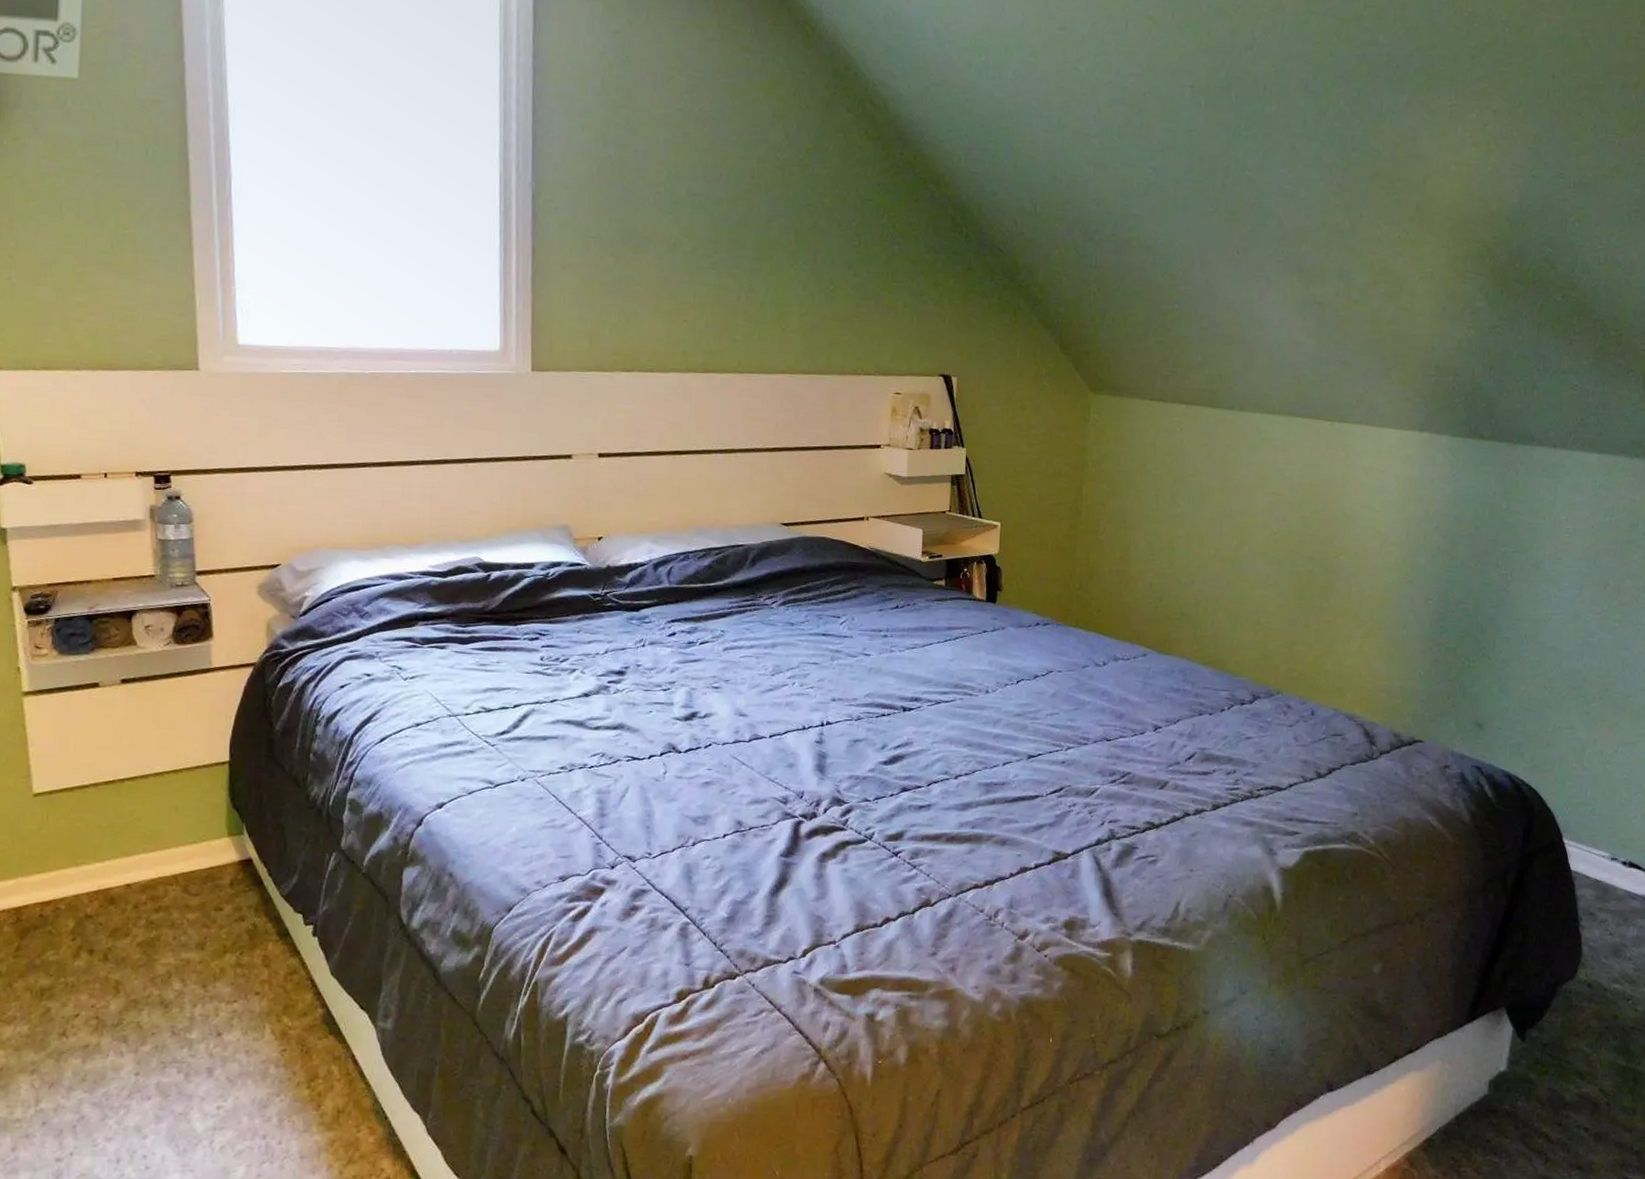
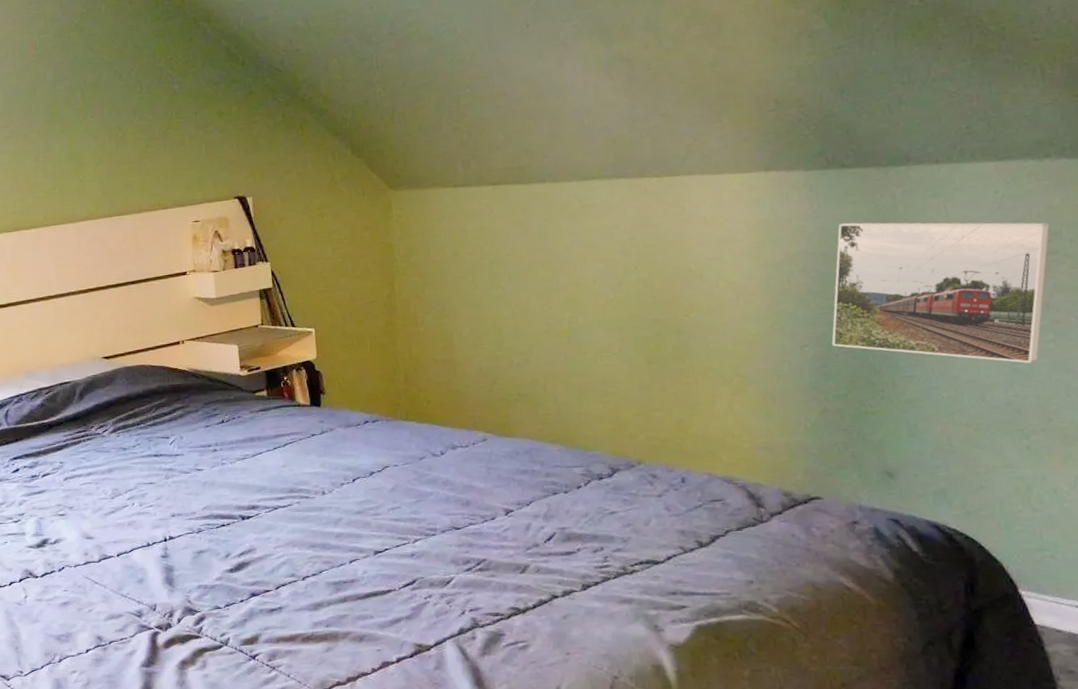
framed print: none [1450,489,1631,638] -> present [831,222,1050,363]

